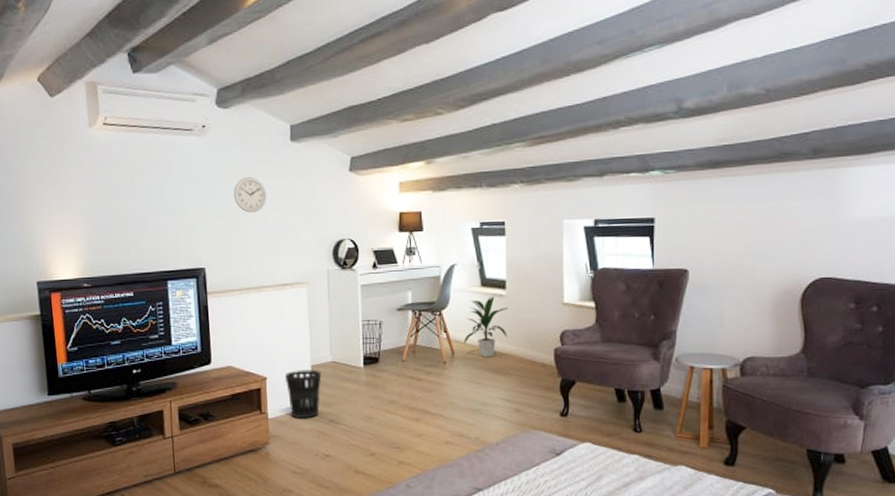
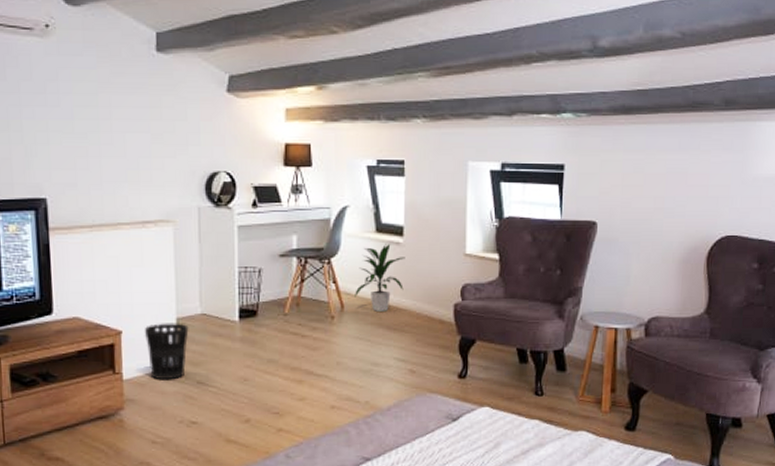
wall clock: present [234,176,267,213] -> none [84,90,126,135]

